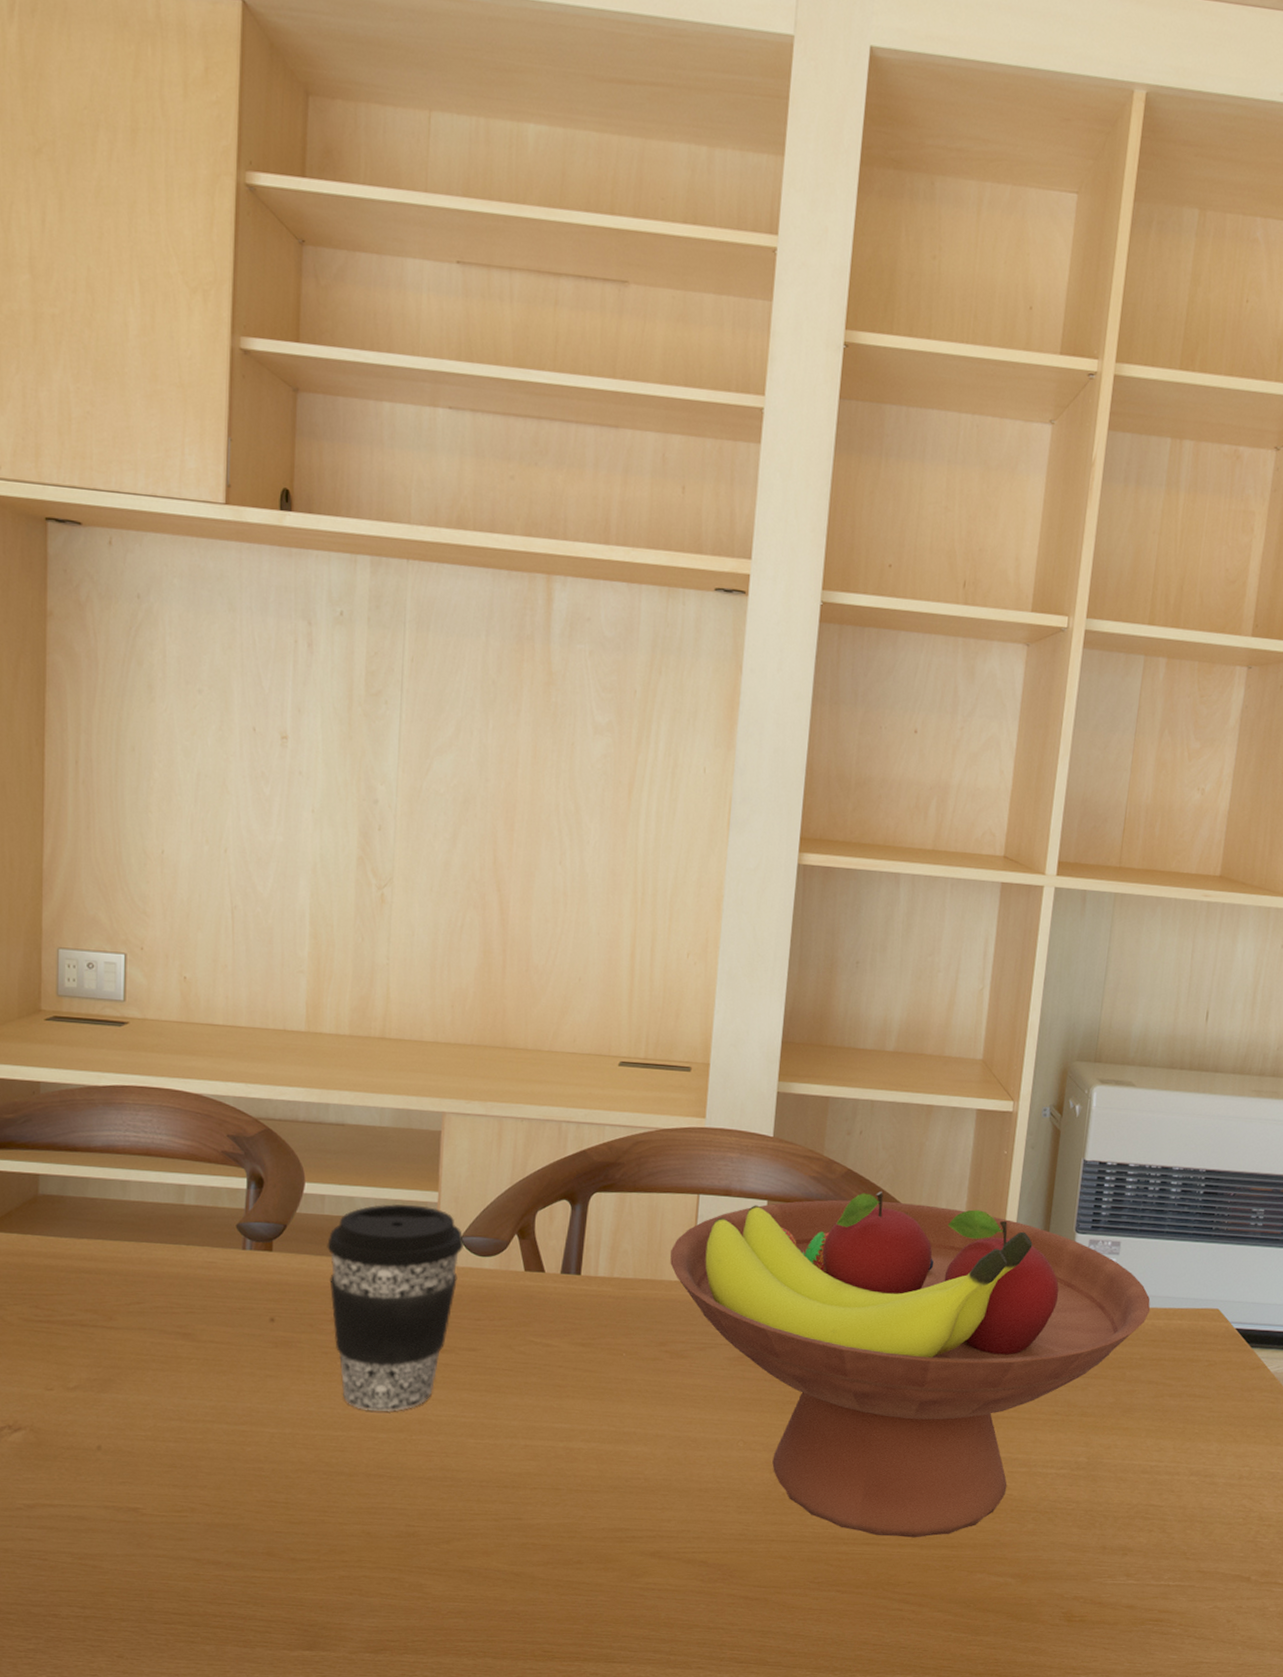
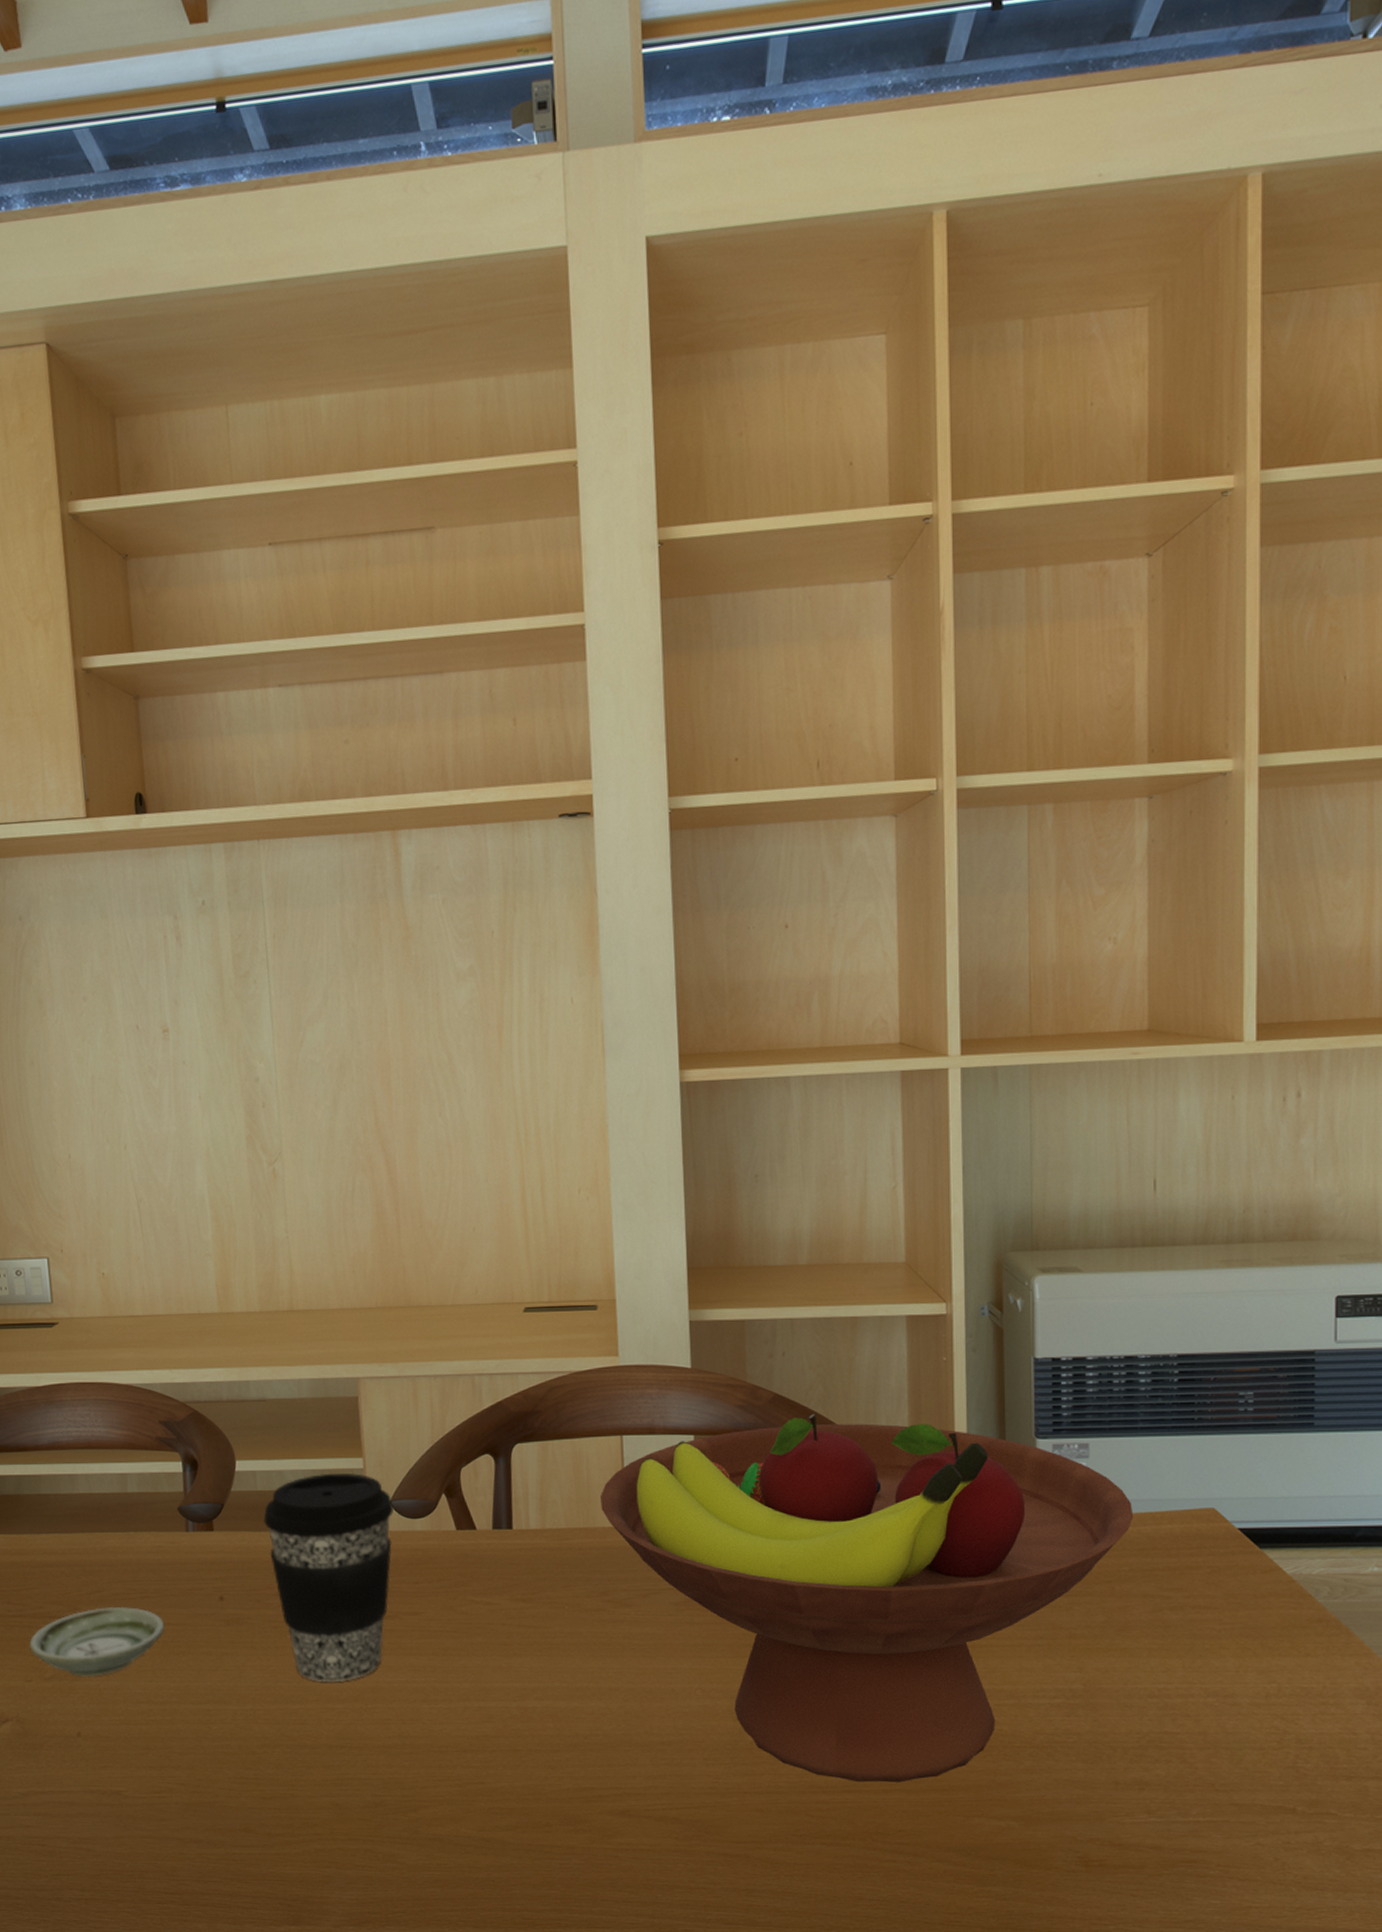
saucer: none [55,1319,207,1390] -> present [29,1606,164,1677]

